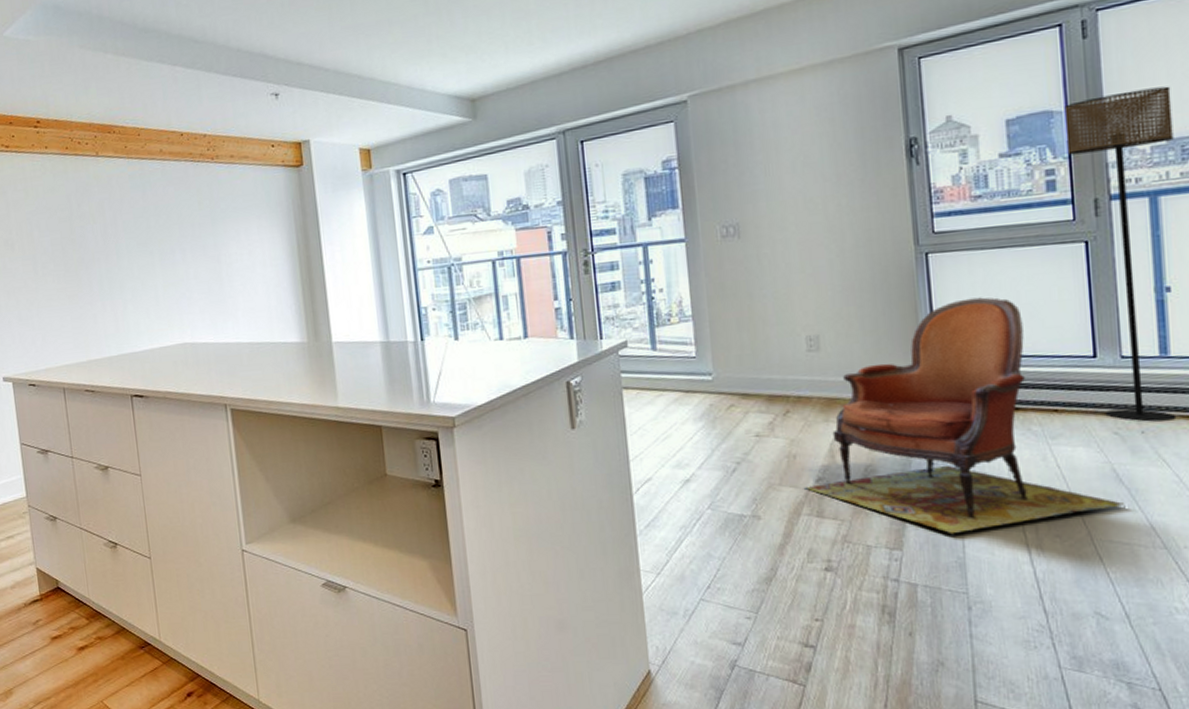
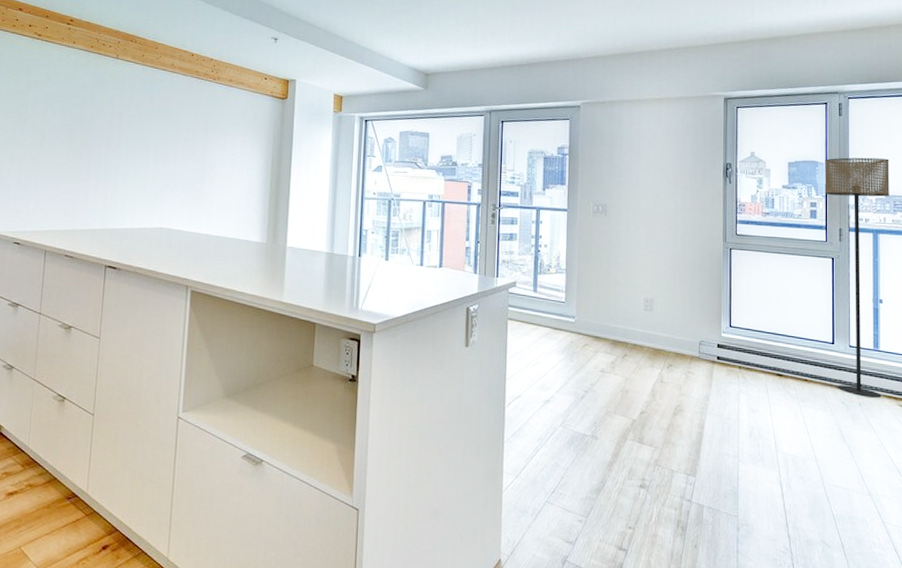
armchair: present [805,297,1126,538] -> none [632,287,846,470]

